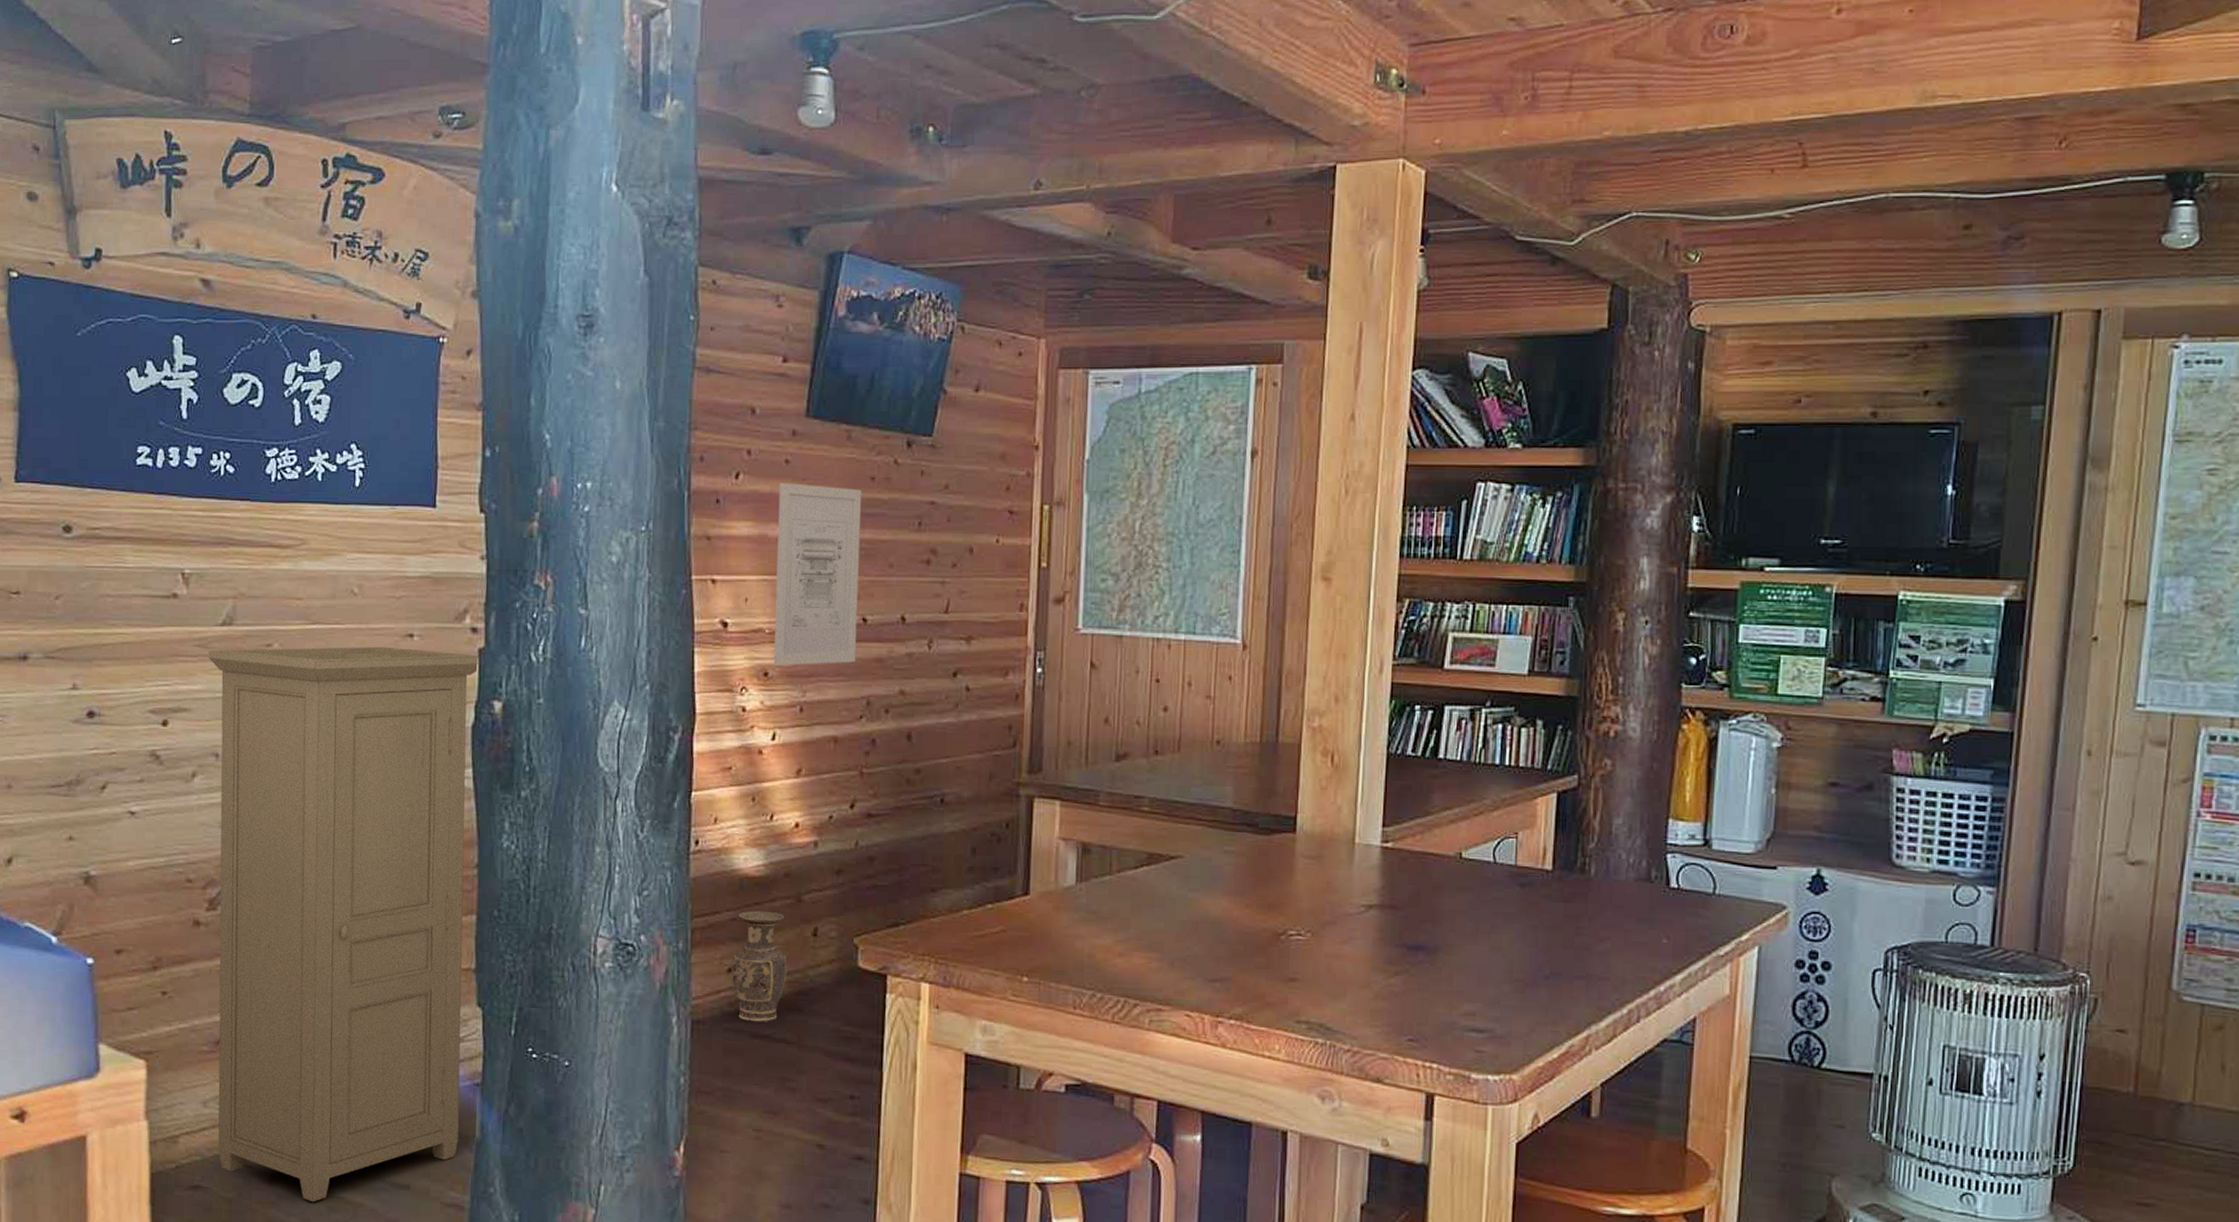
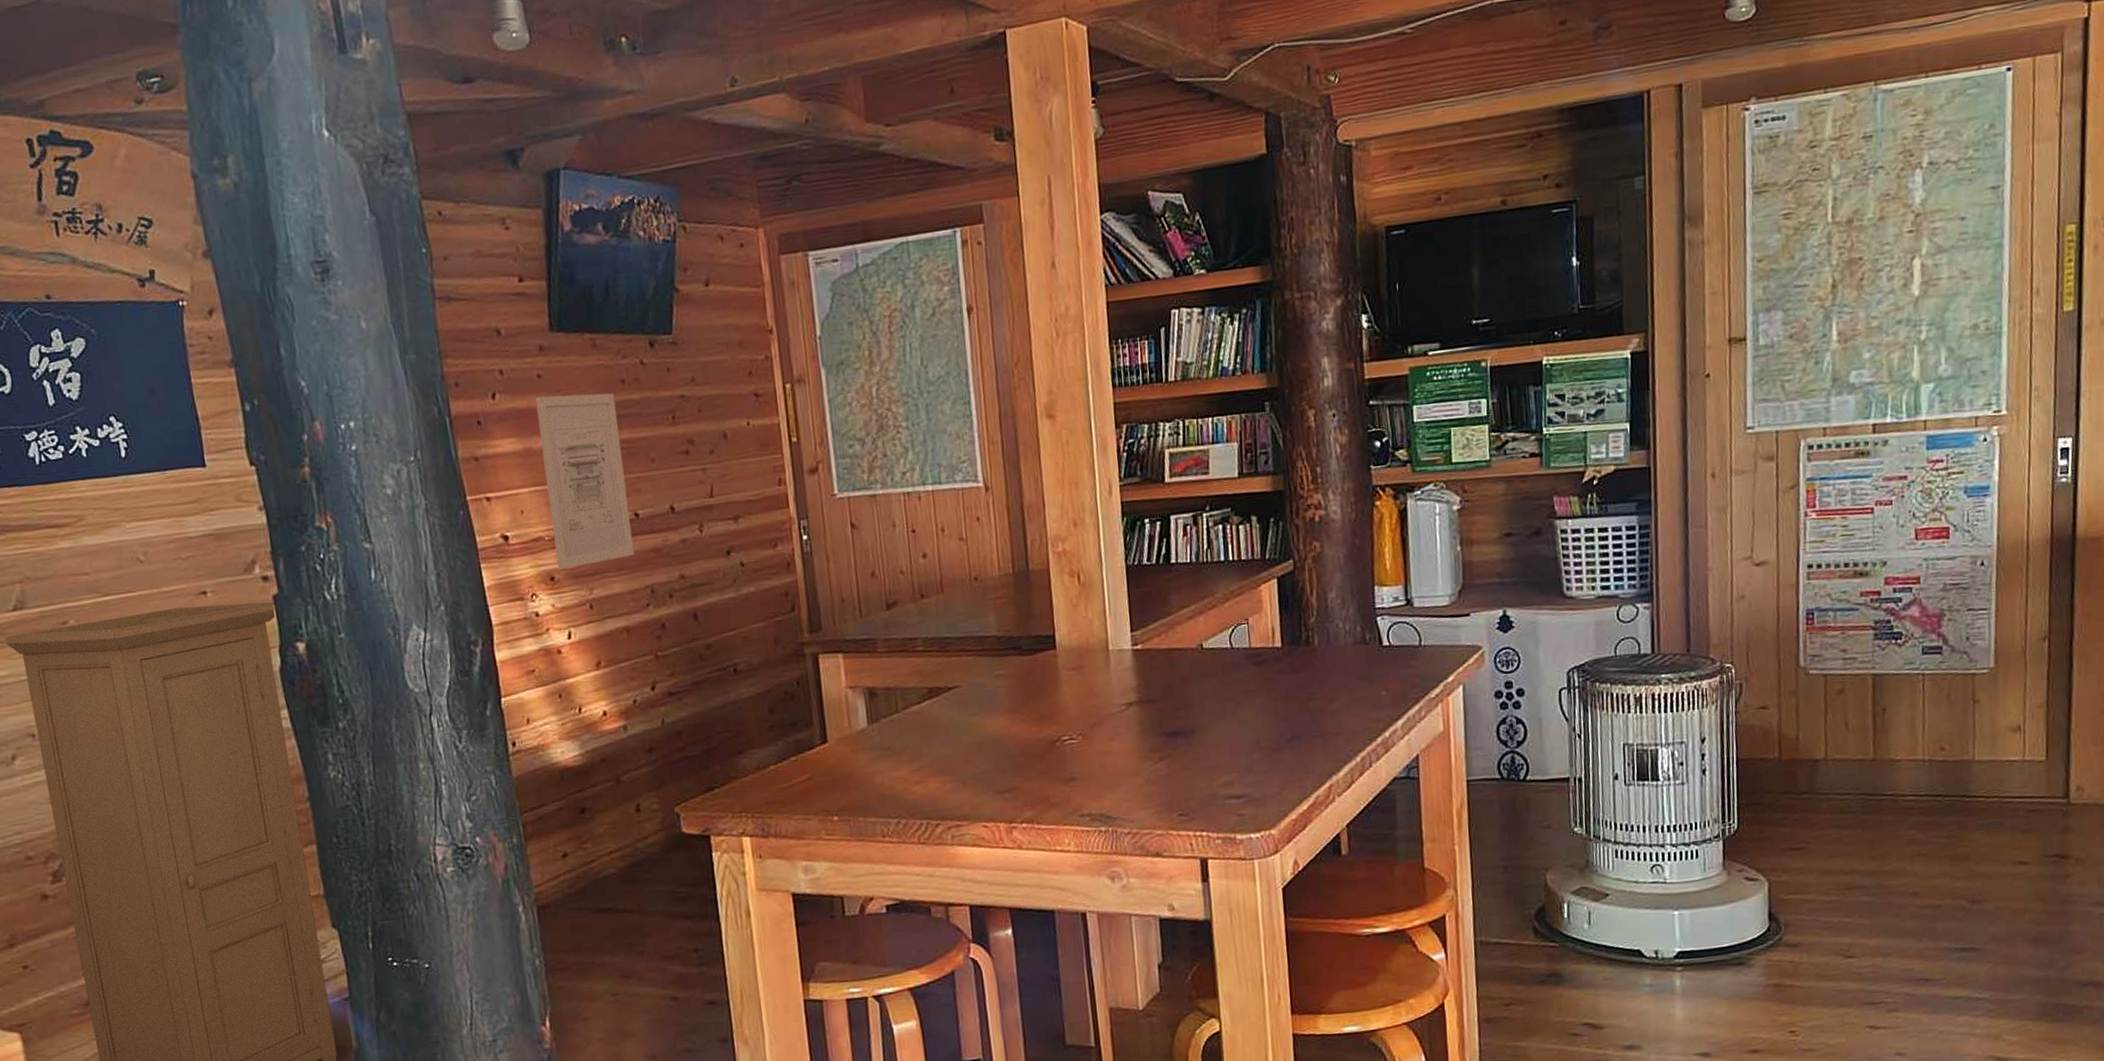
vase: present [731,910,787,1024] -> none [564,795,619,900]

